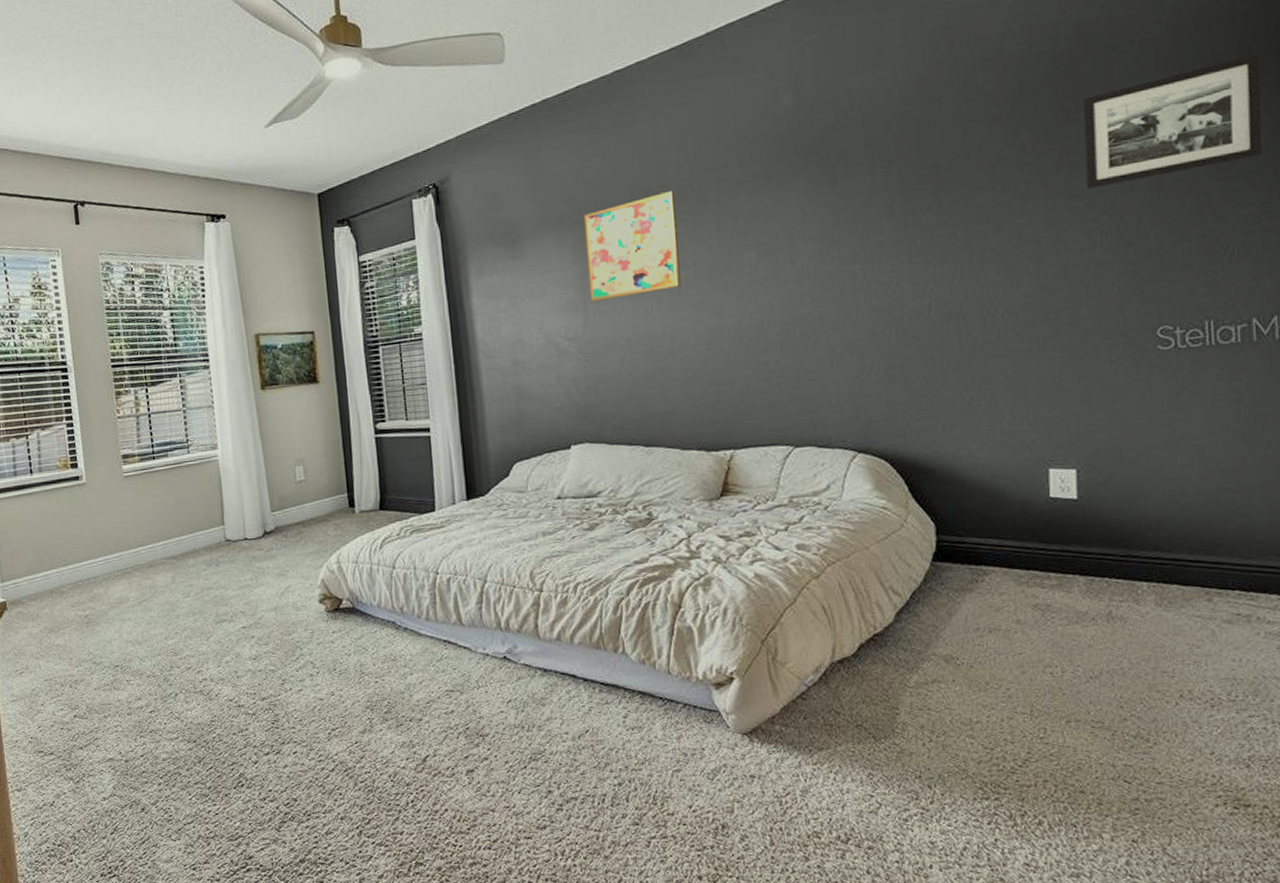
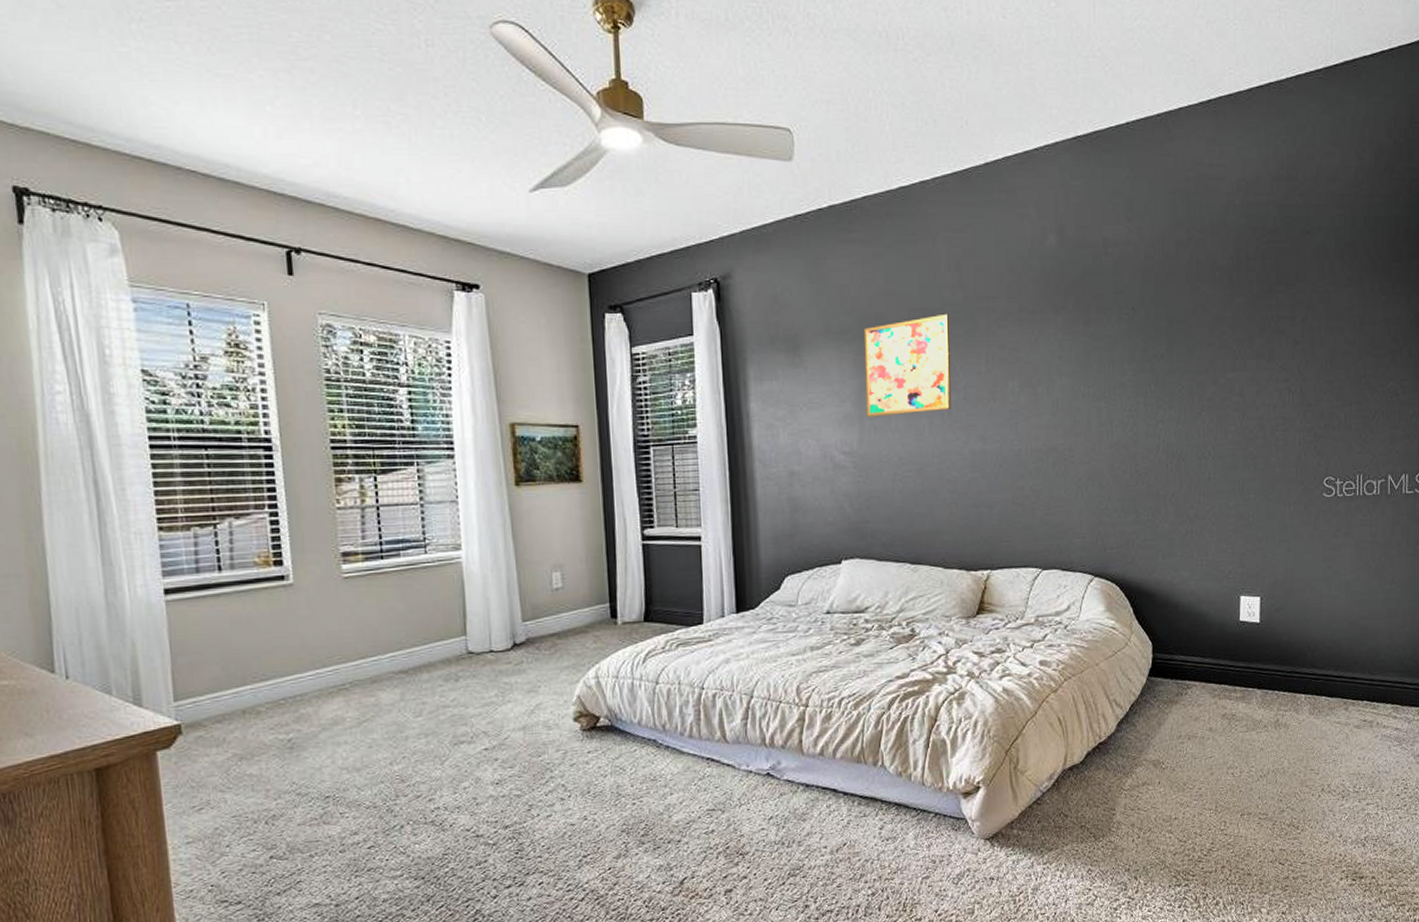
picture frame: present [1083,53,1263,189] -> none [1282,253,1406,353]

